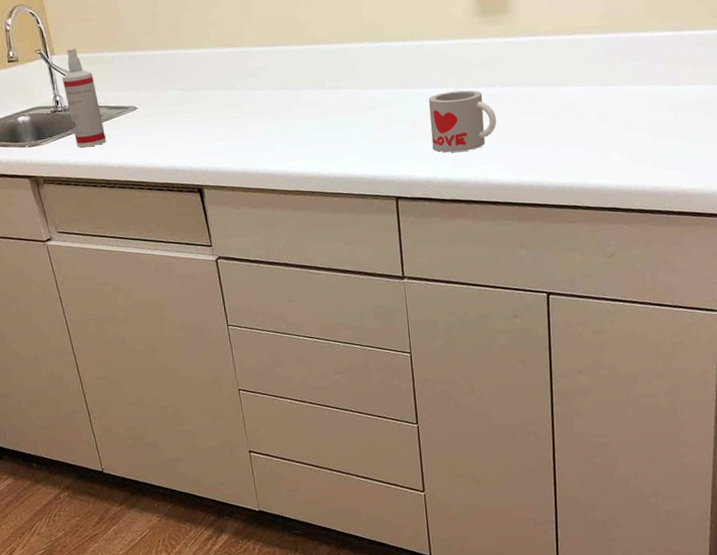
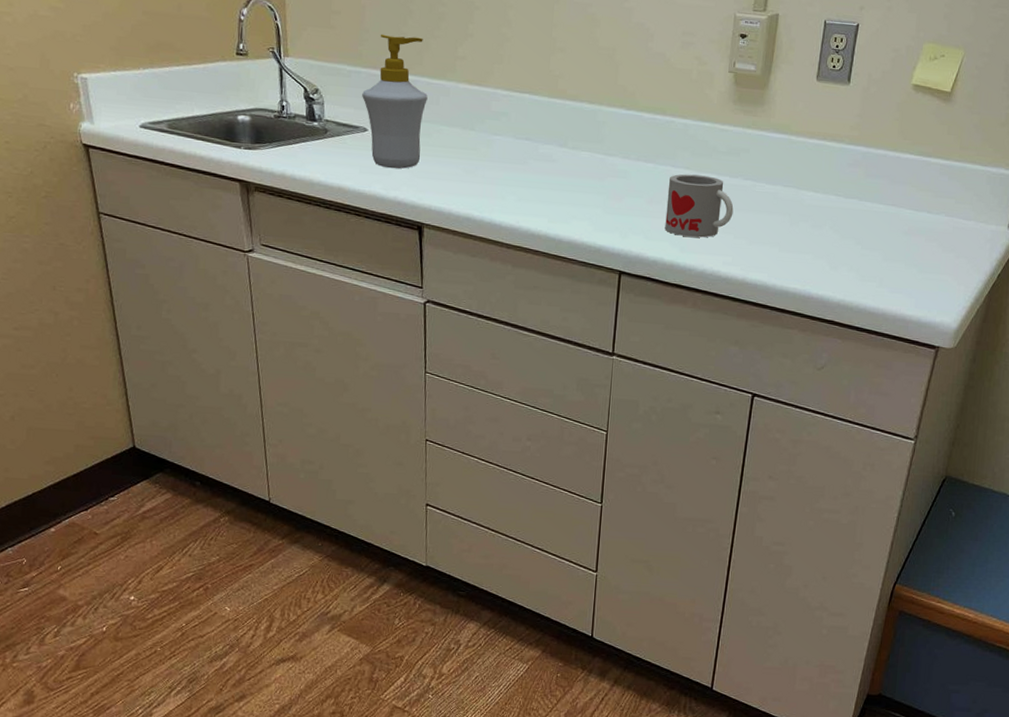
spray bottle: present [62,48,107,148] -> none [292,53,330,162]
soap bottle: none [127,13,190,140] -> present [362,34,428,169]

